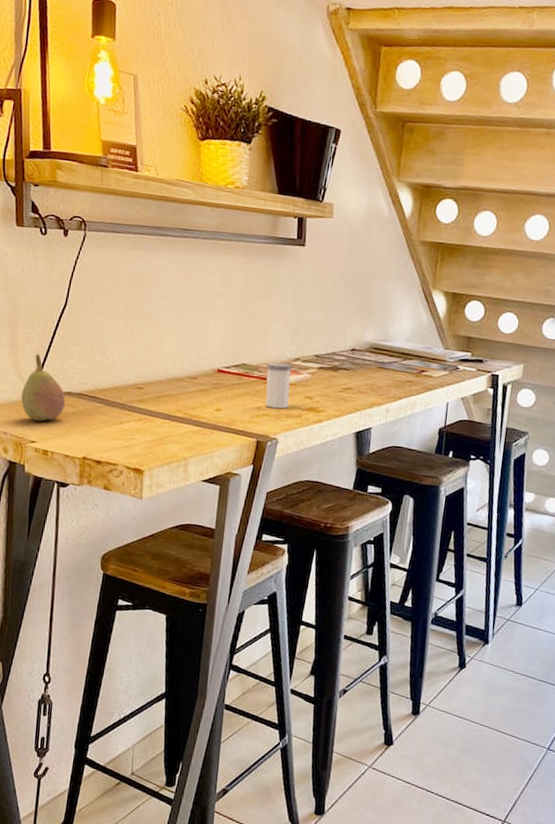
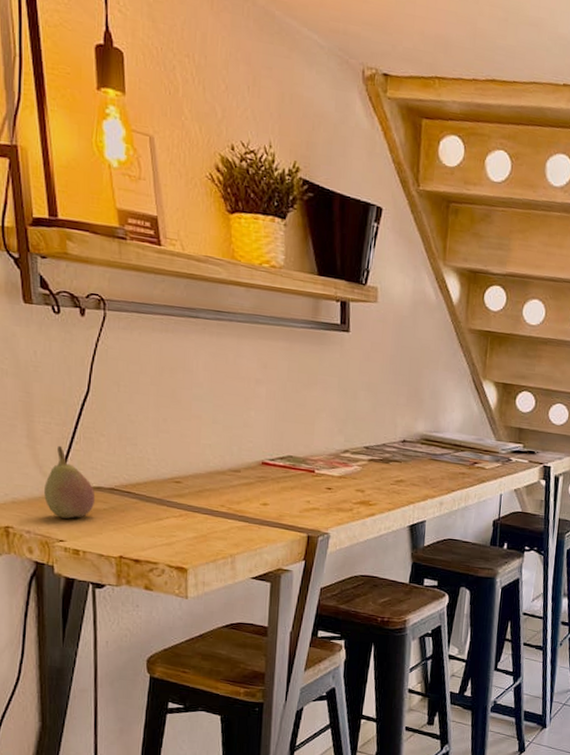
salt shaker: present [265,362,293,409] -> none [314,454,342,503]

